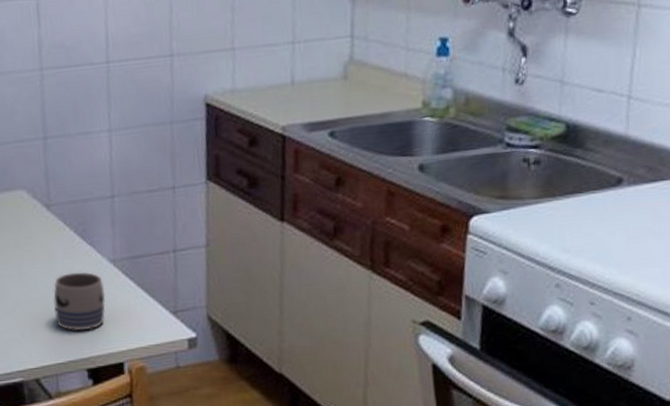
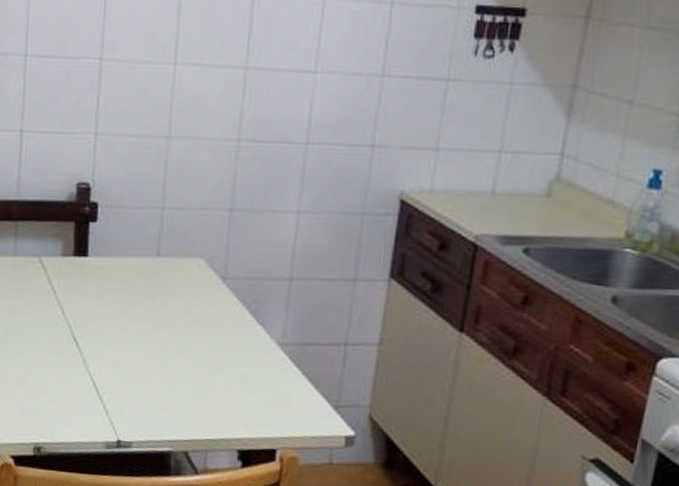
mug: present [53,272,106,331] -> none [214,349,269,411]

